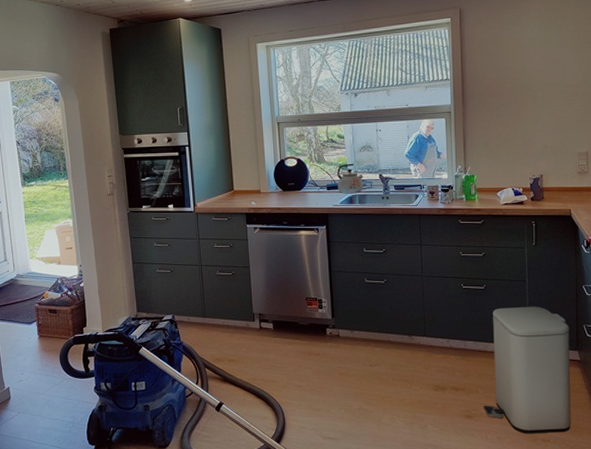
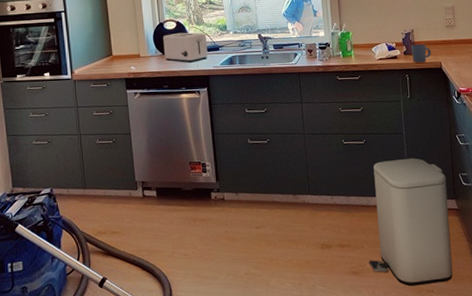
toaster: none [284,170,328,200] -> present [163,32,208,63]
kettle: present [337,163,364,194] -> none [217,24,243,55]
mug: none [539,190,560,209] -> present [411,44,431,63]

